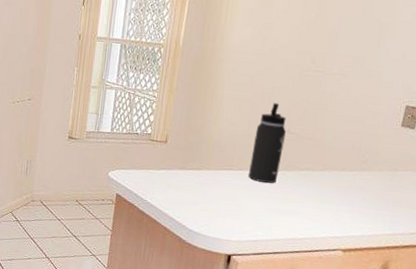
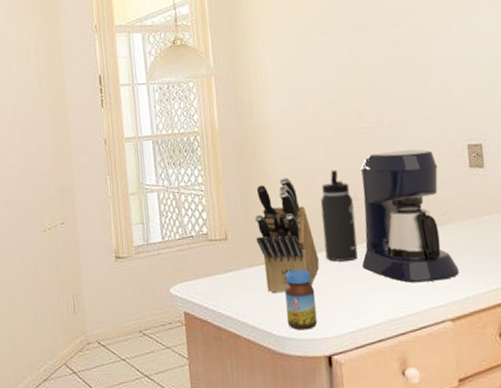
knife block: none [190,100,242,197] -> present [254,177,320,293]
jar: none [201,179,232,231] -> present [284,269,318,331]
coffee maker: none [277,96,372,217] -> present [360,149,460,283]

